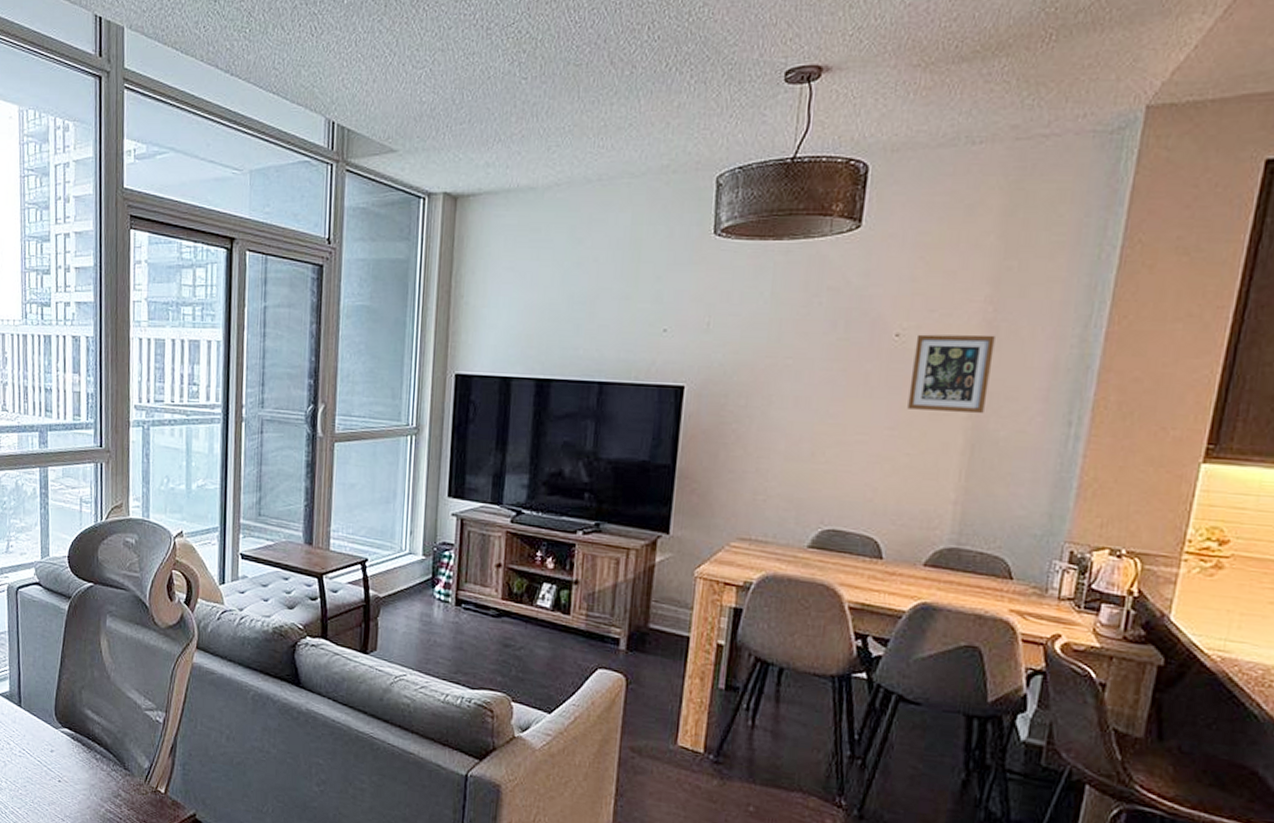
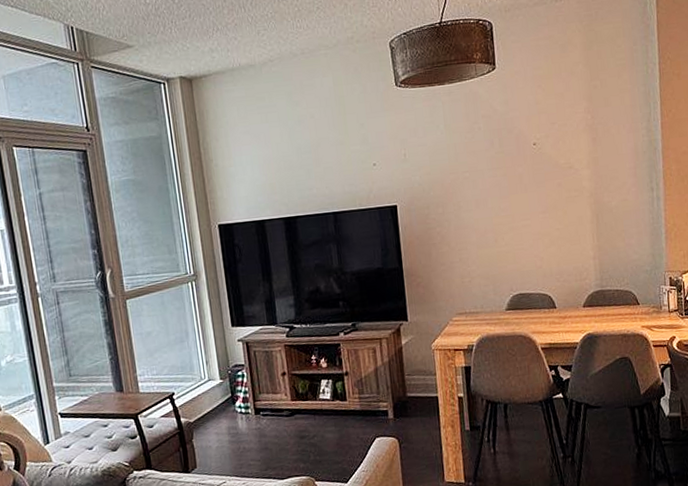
picture frame: present [907,334,995,413] -> none [547,135,599,196]

